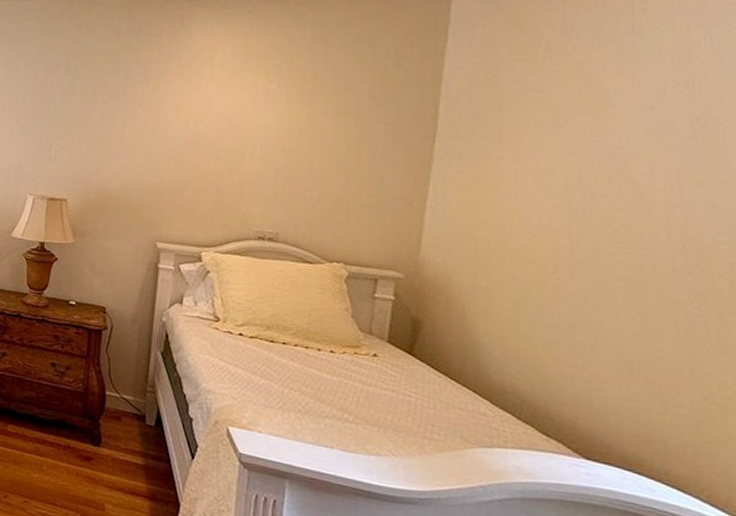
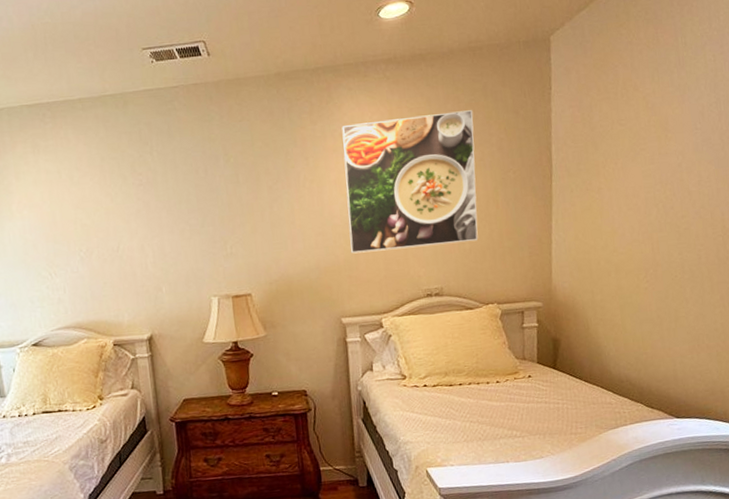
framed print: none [178,52,344,191] -> present [341,110,479,254]

